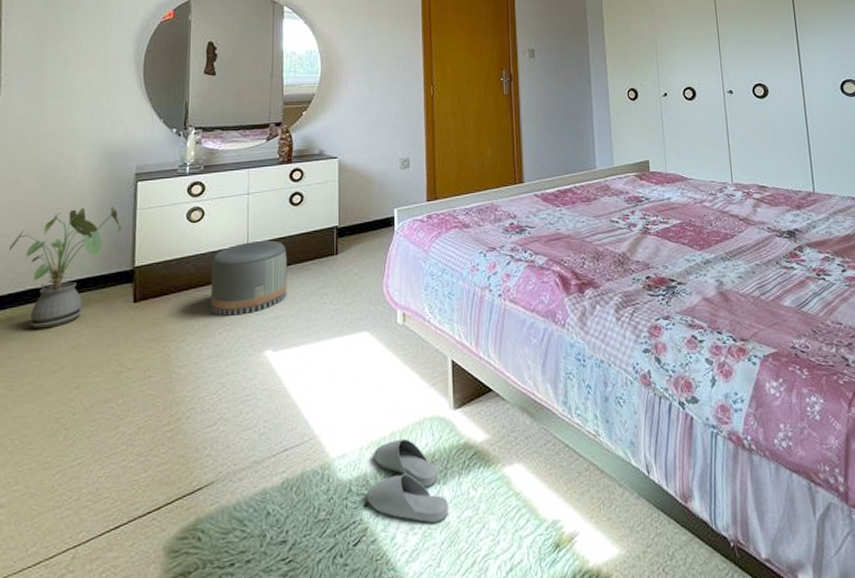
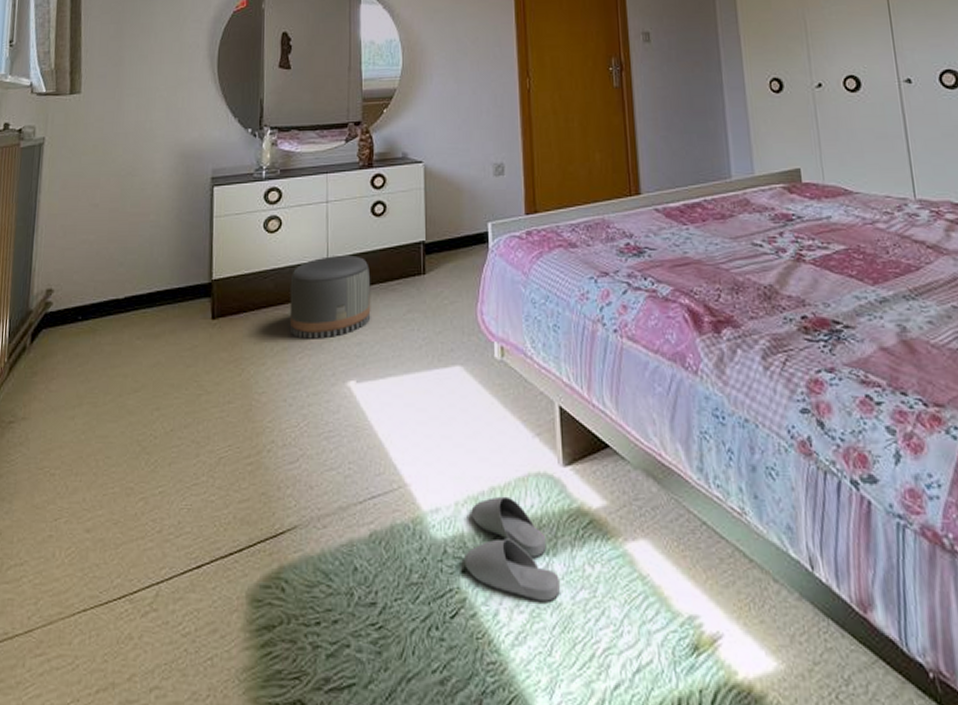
house plant: present [8,206,121,329] -> none [90,213,198,343]

